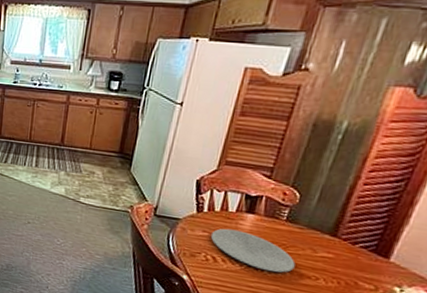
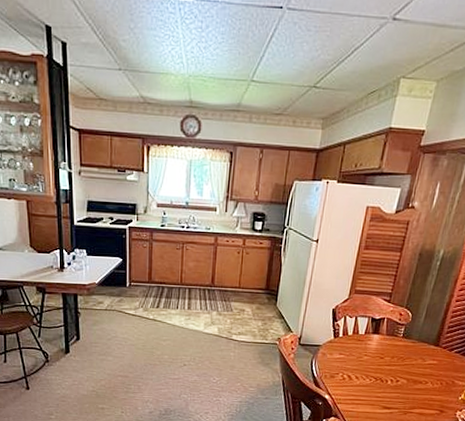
plate: present [210,228,295,273] -> none [346,349,411,382]

